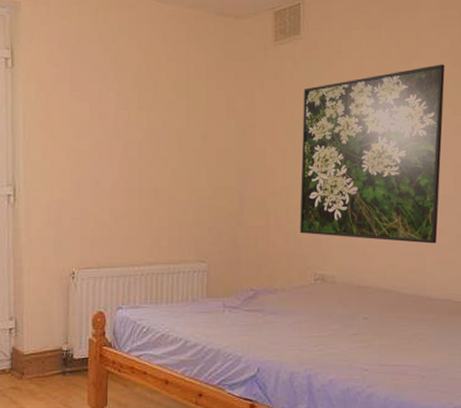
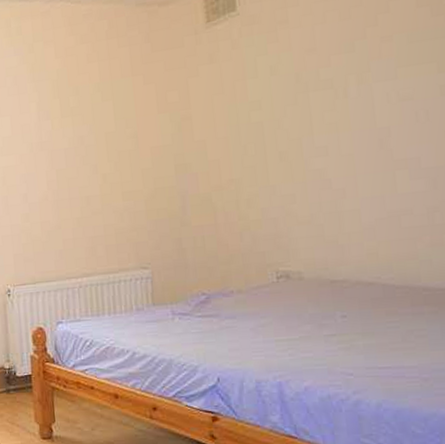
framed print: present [300,64,445,244] -> none [246,15,430,229]

